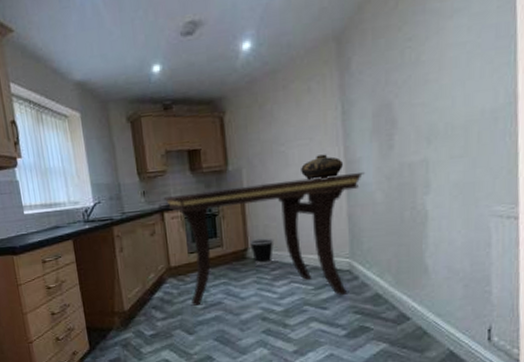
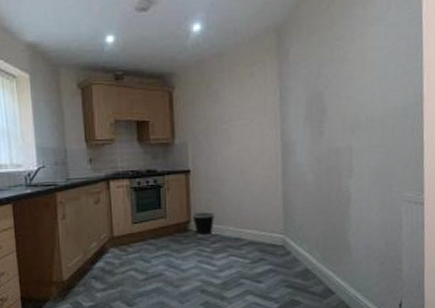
dining table: present [163,173,365,306] -> none [110,155,298,277]
ceramic pot: present [301,154,344,180] -> none [242,135,281,158]

